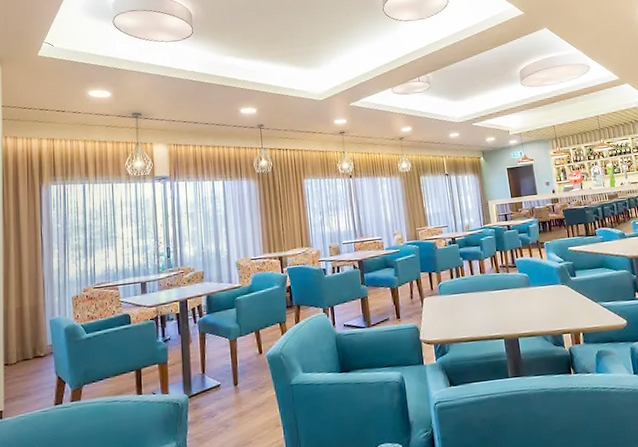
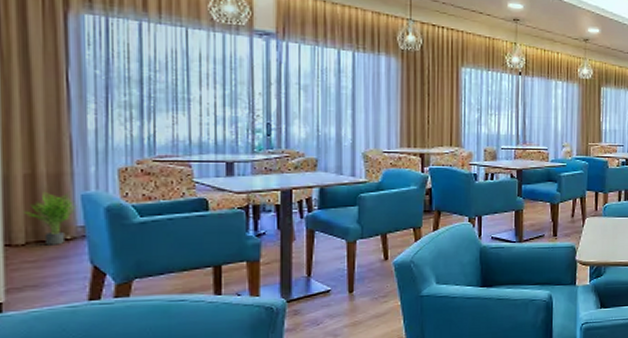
potted plant: none [16,319,47,362] -> present [24,193,77,245]

